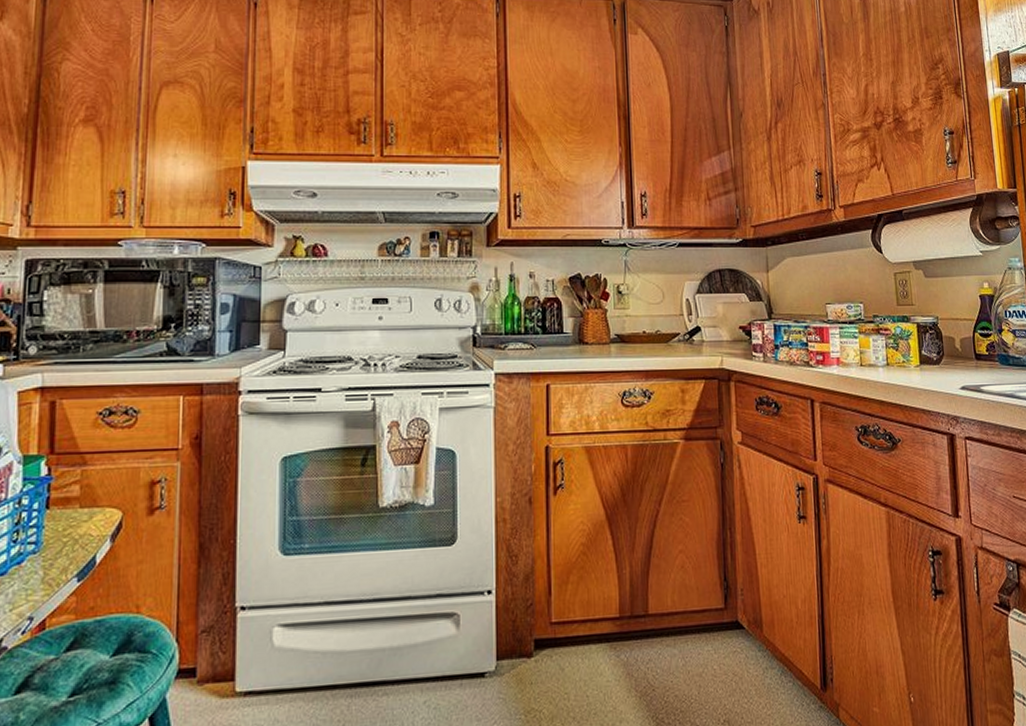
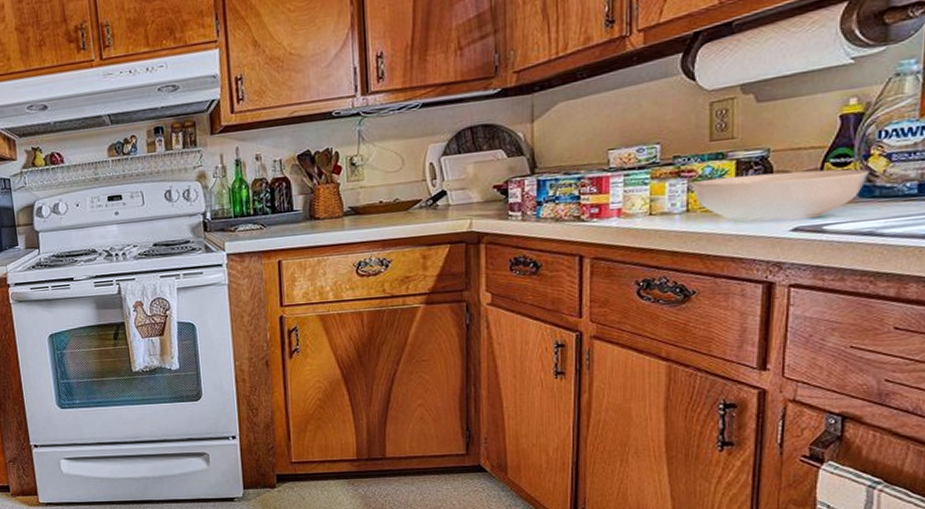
bowl: none [888,337,1004,380] -> present [691,169,870,222]

